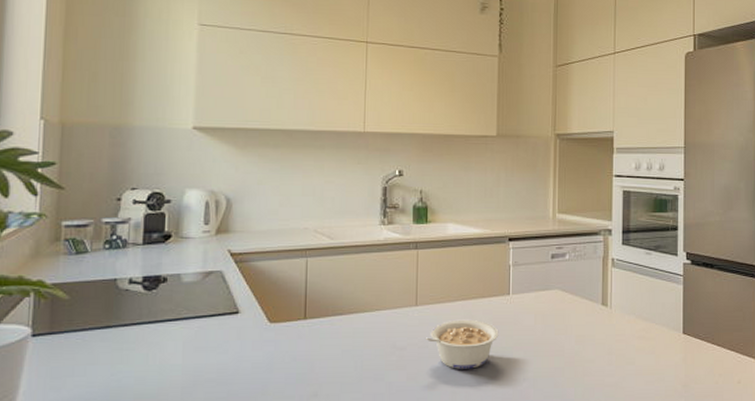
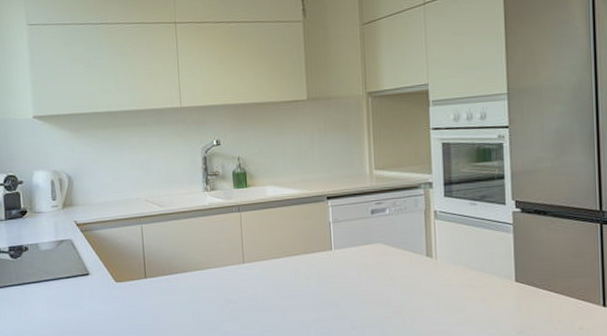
legume: present [426,319,499,369] -> none [255,274,324,319]

